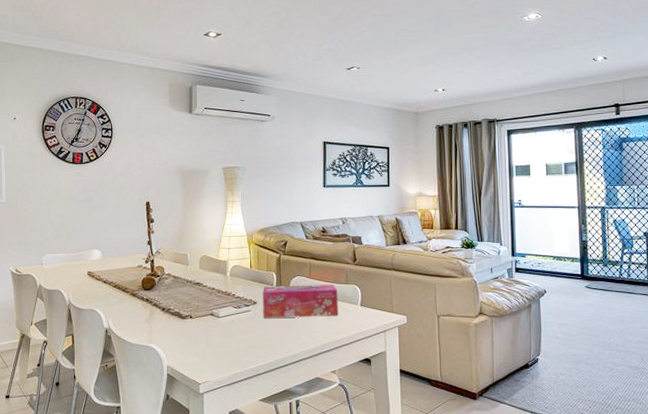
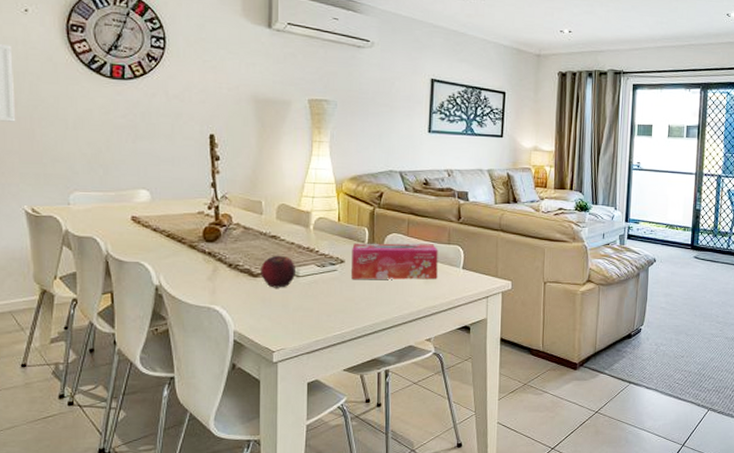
fruit: none [188,299,216,328] -> present [260,255,295,288]

